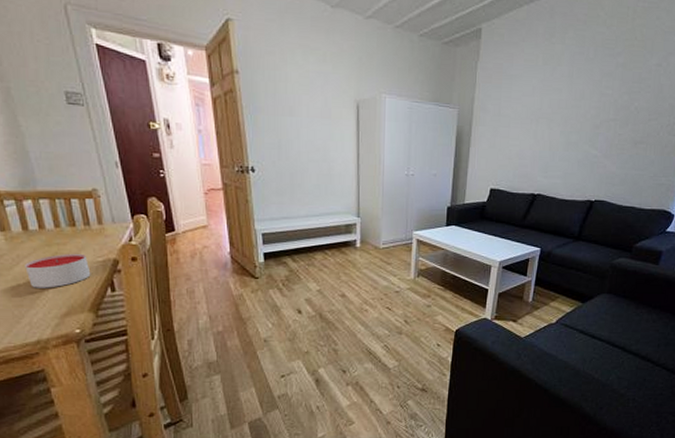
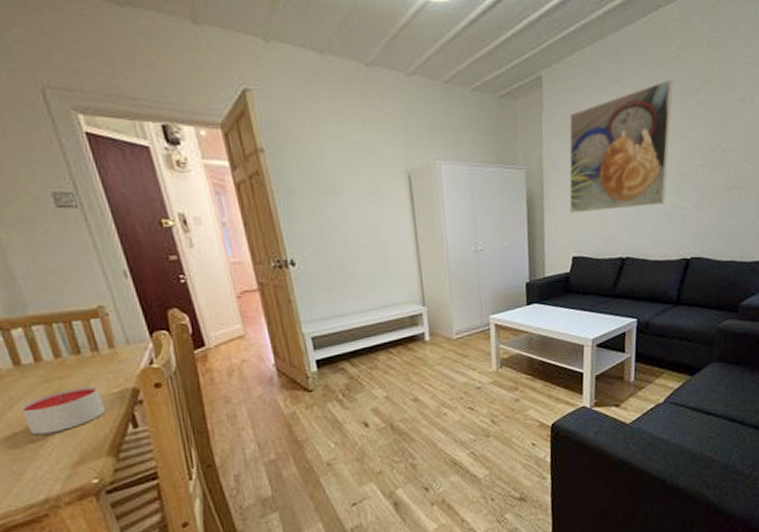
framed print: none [492,40,598,151] -> present [569,79,673,214]

